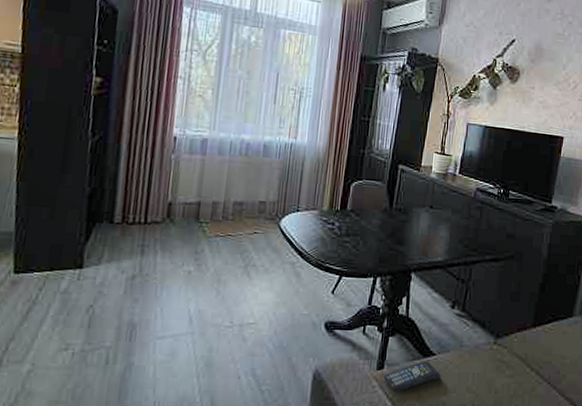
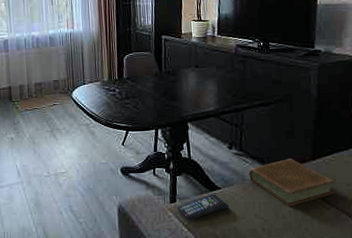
book: none [466,324,550,380] -> present [248,159,334,207]

